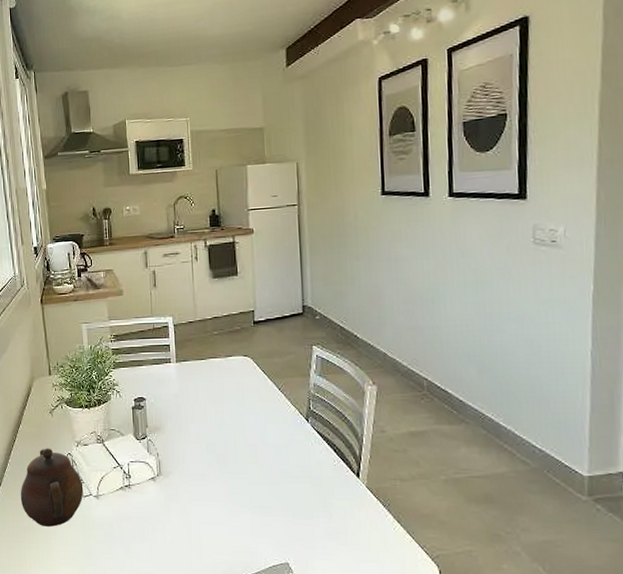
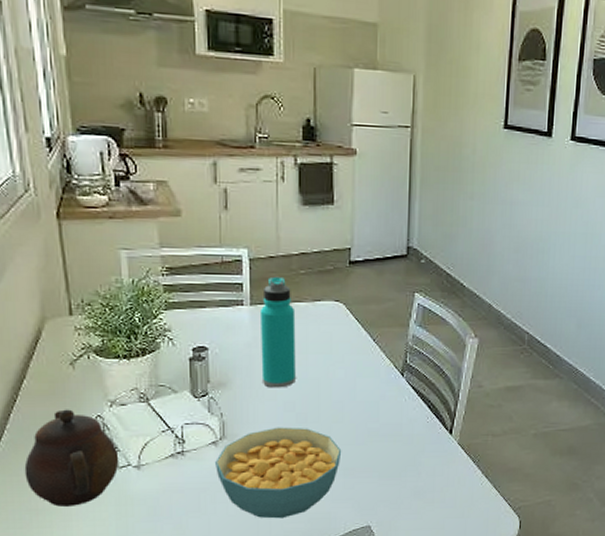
cereal bowl: none [154,466,258,550] -> present [215,427,342,519]
water bottle: none [183,337,215,432] -> present [259,276,296,388]

